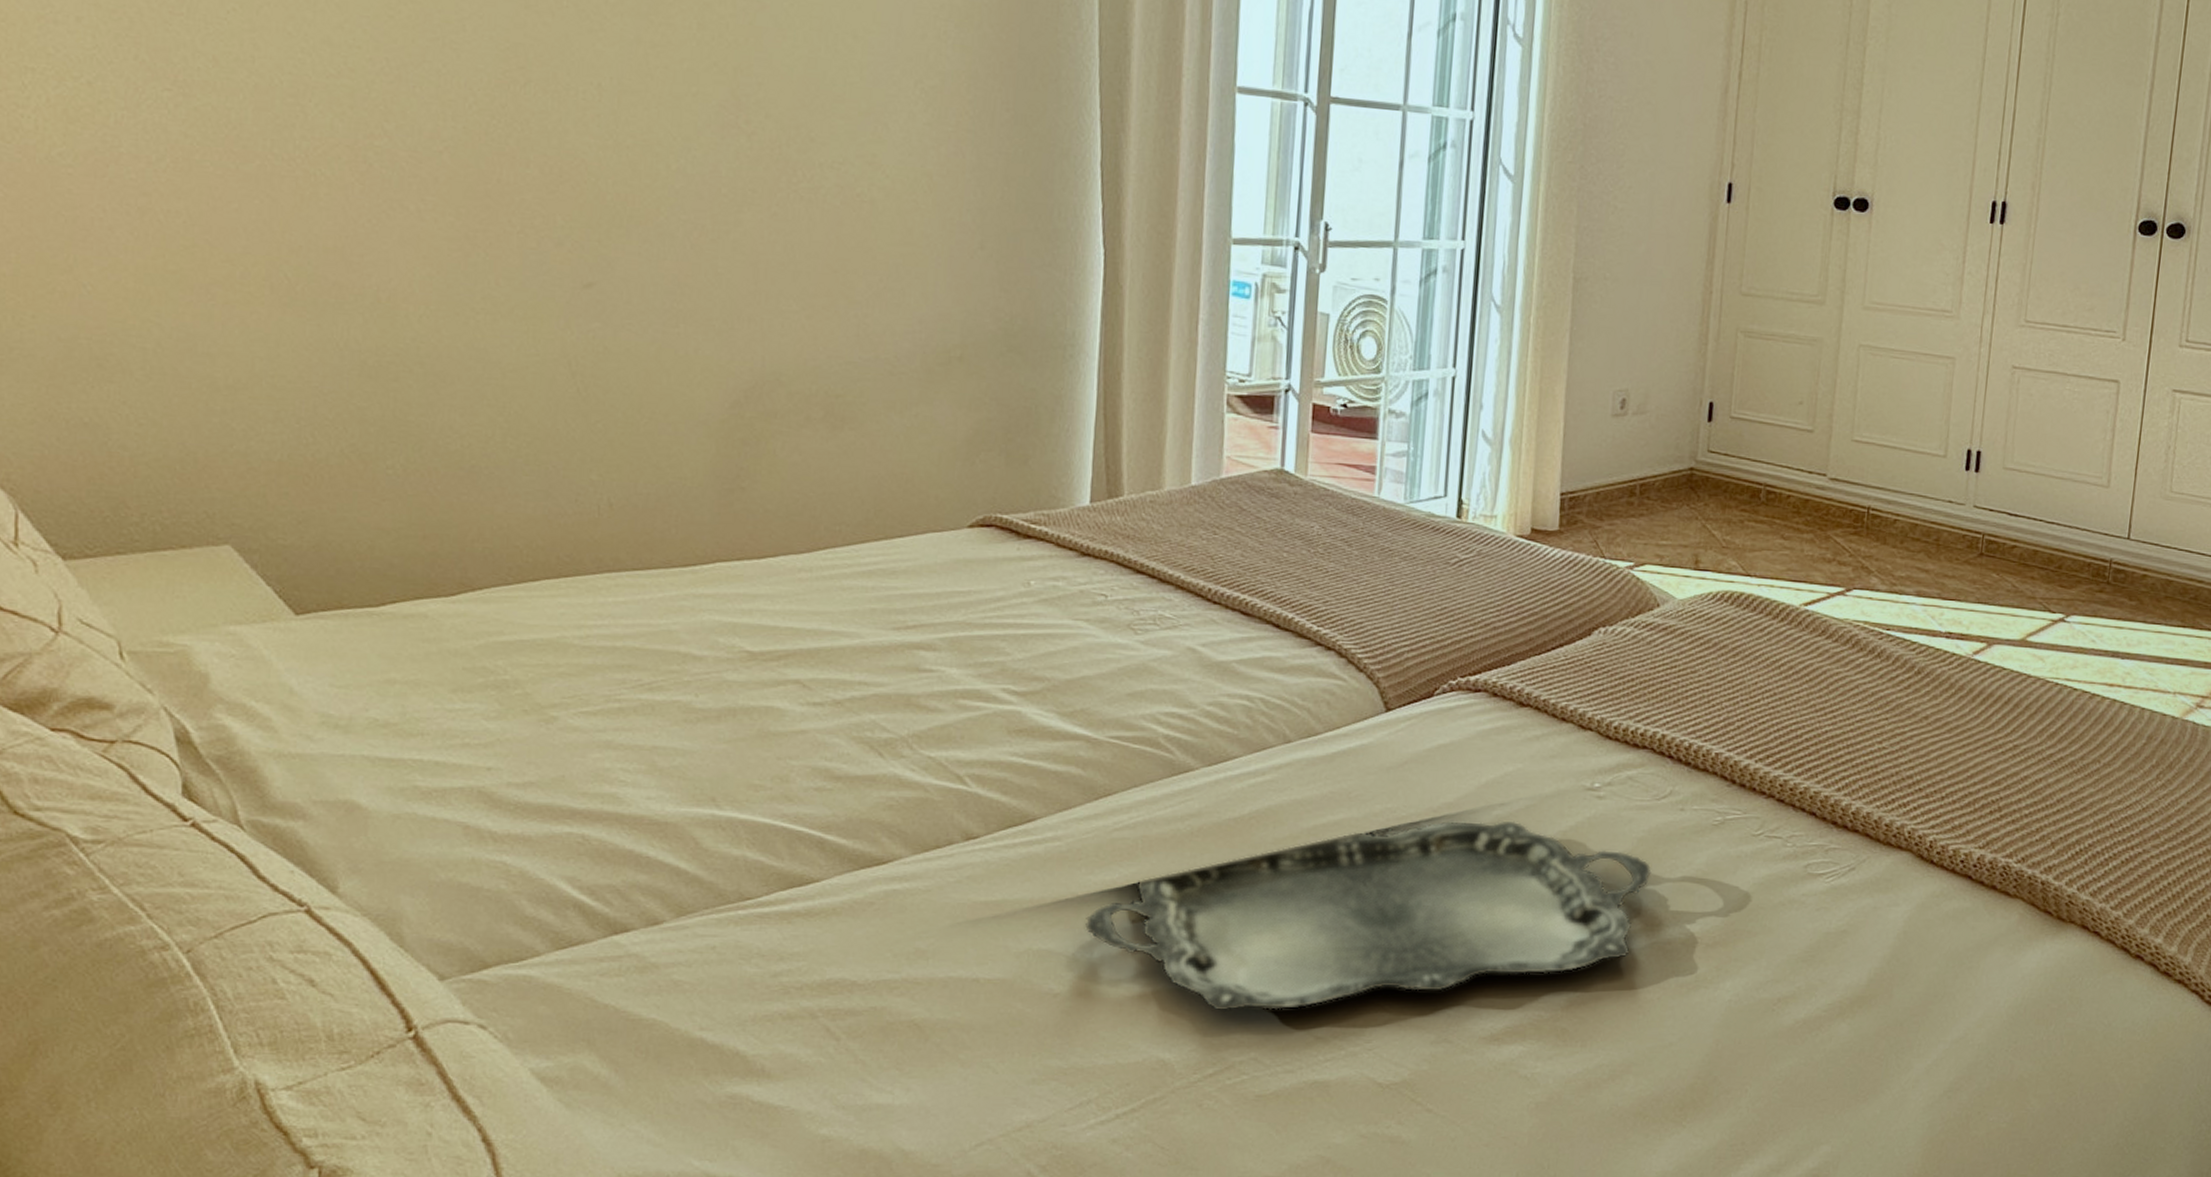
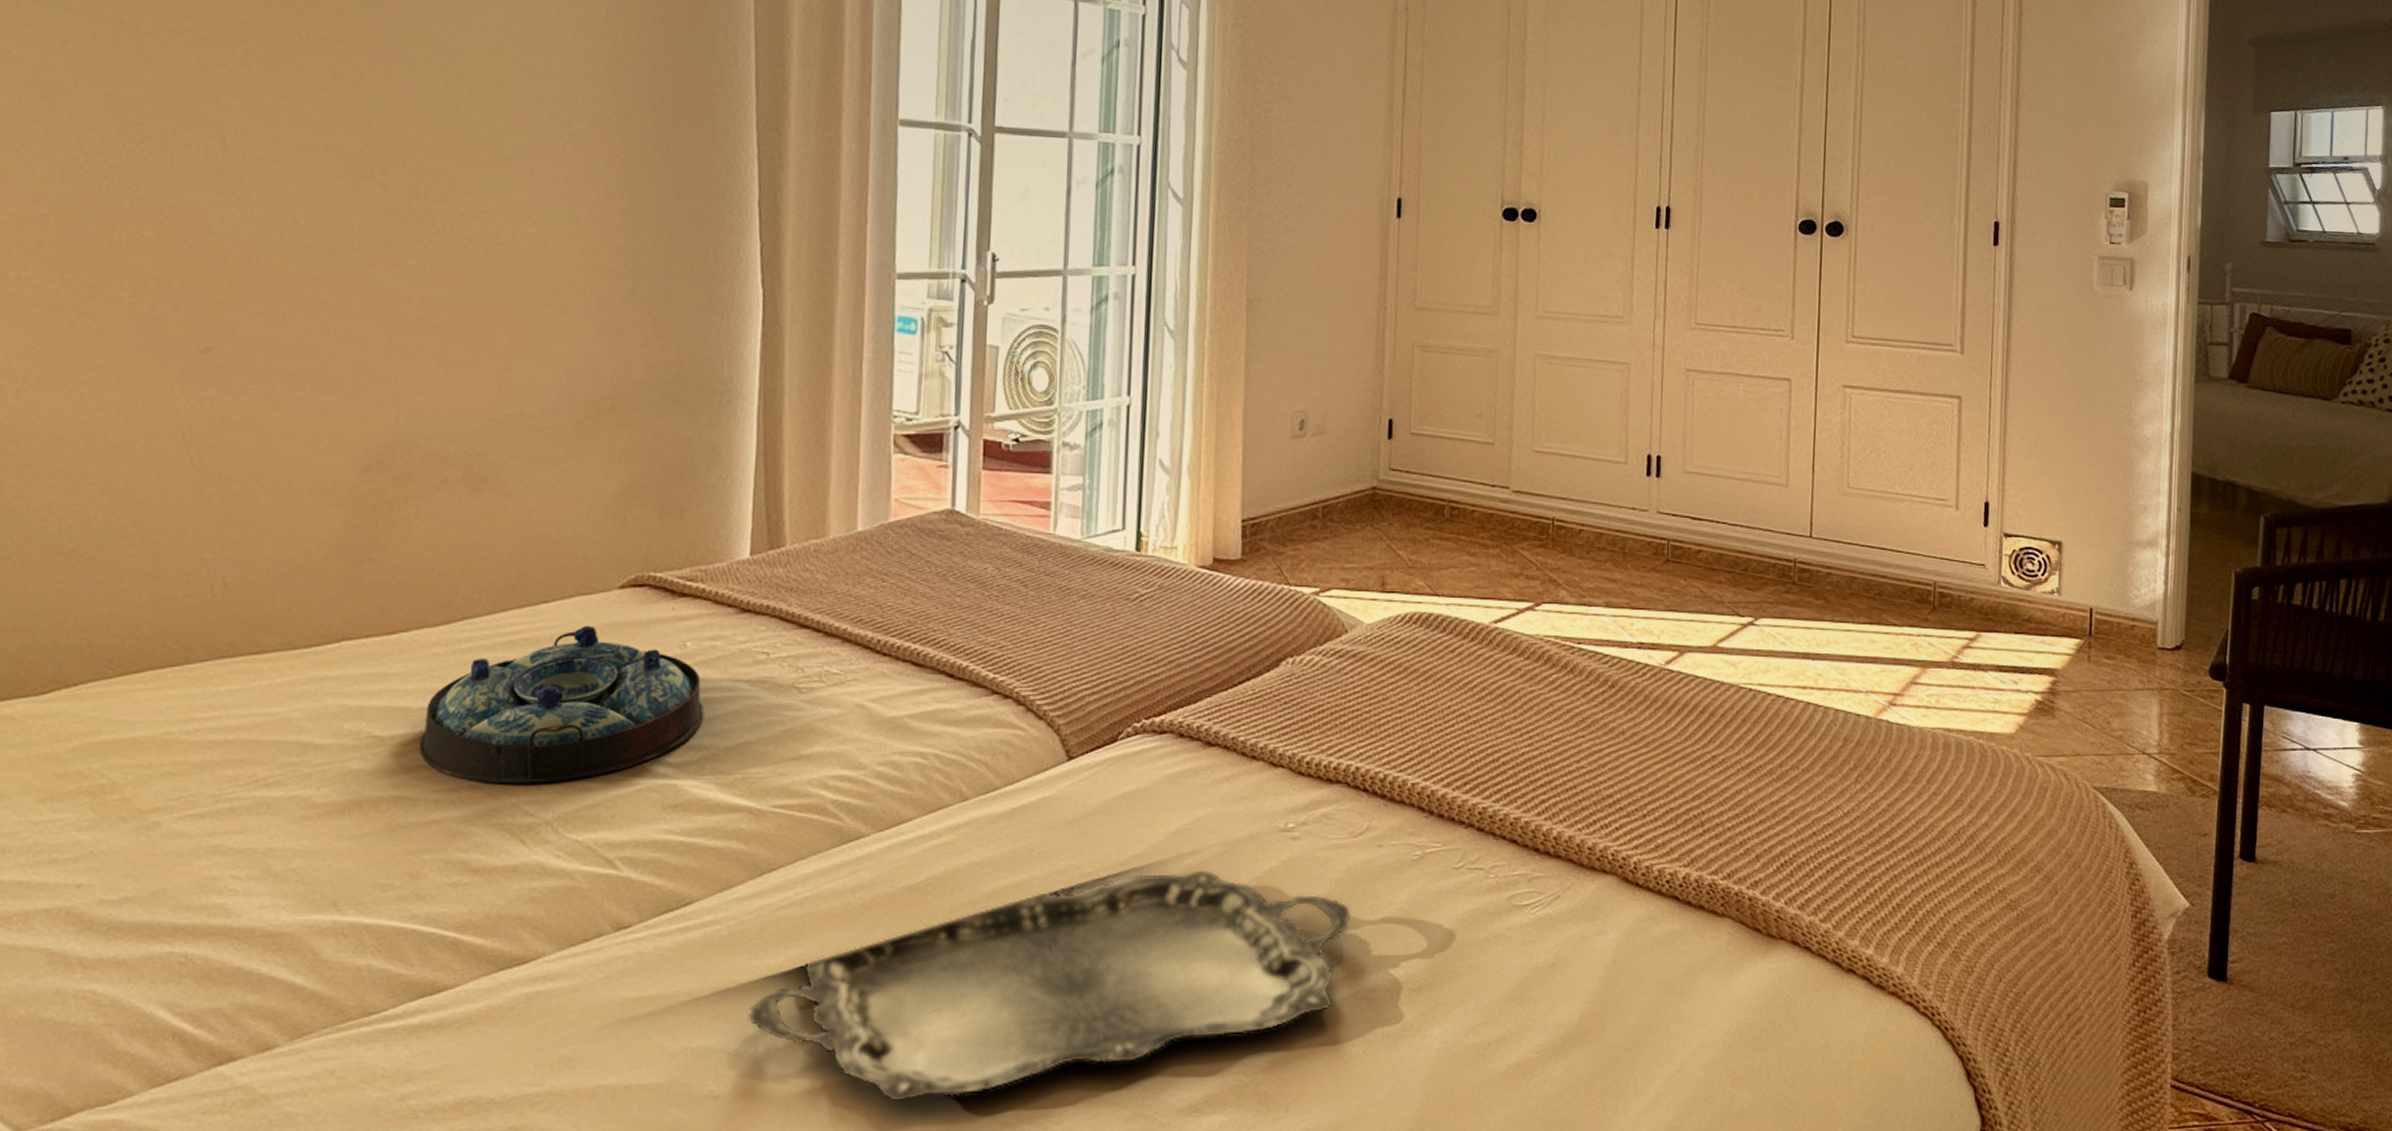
serving tray: none [786,560,1047,703] -> present [419,625,705,785]

